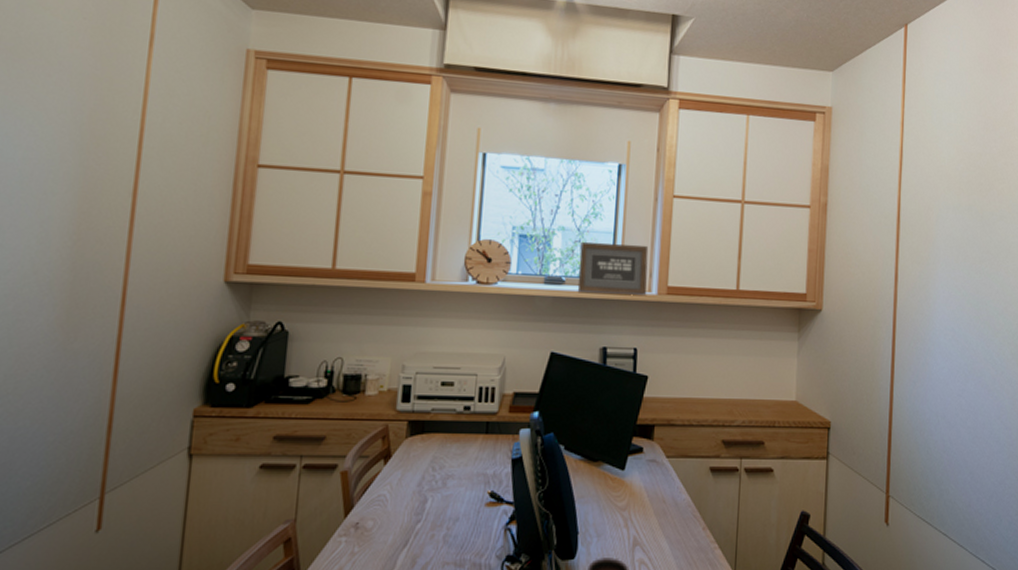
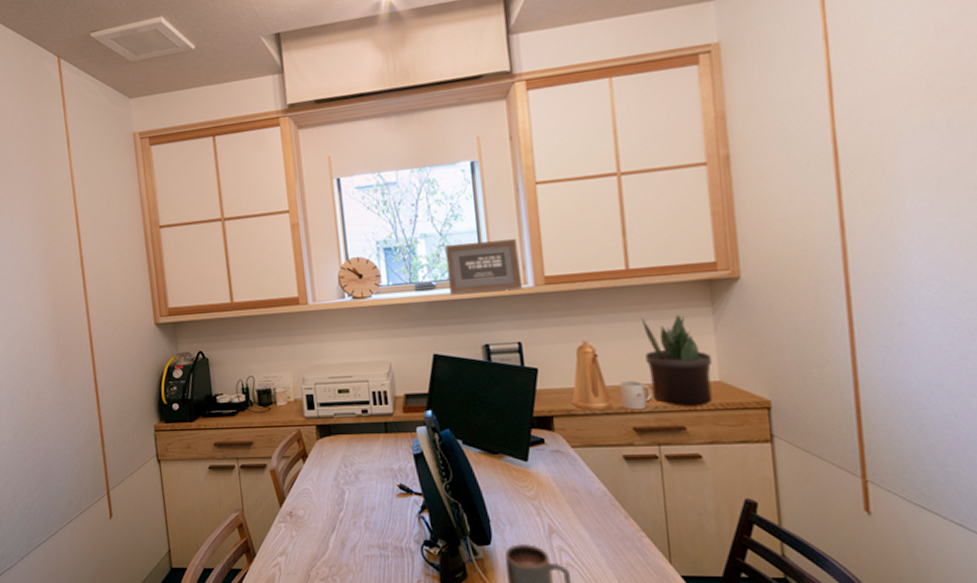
coffee pot: none [673,352,708,423] -> present [571,339,613,412]
mug: none [715,394,742,424] -> present [619,380,653,410]
planter: none [741,336,793,423] -> present [640,315,713,407]

